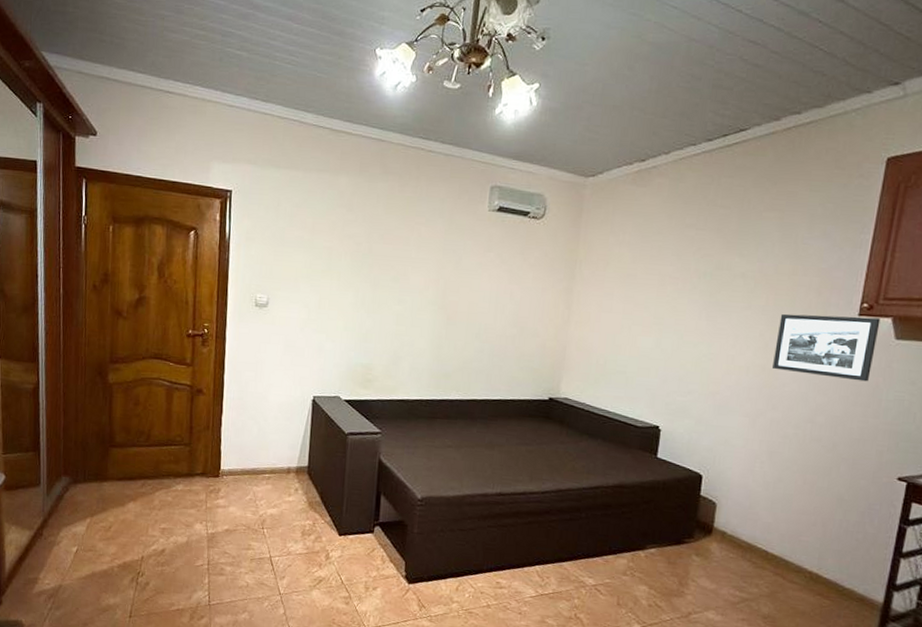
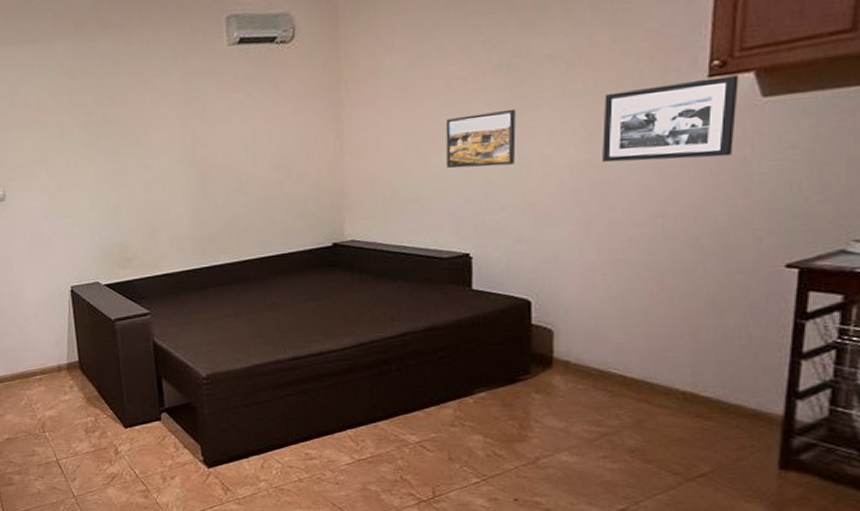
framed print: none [651,309,712,357] -> present [445,108,516,169]

